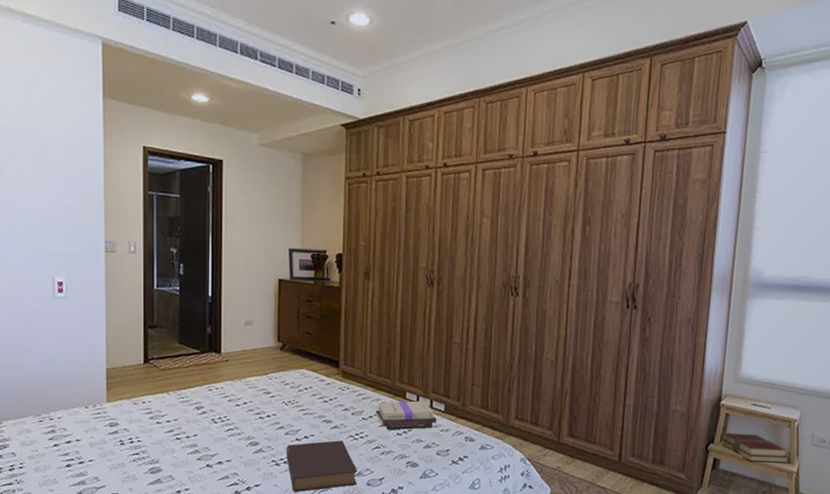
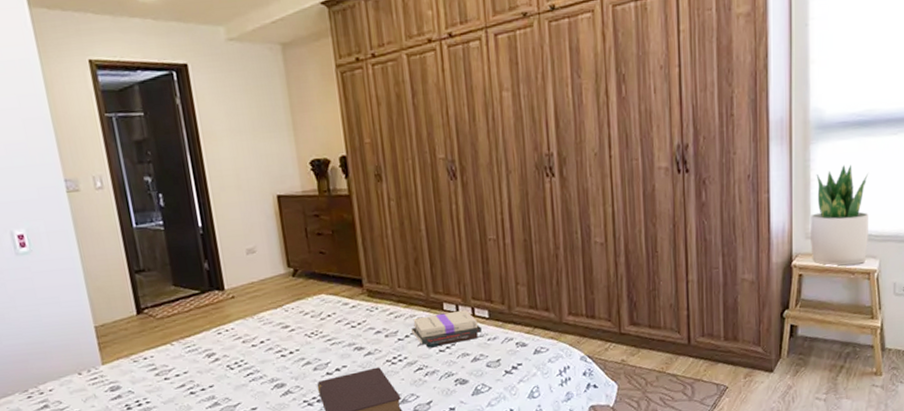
picture frame: present [288,248,332,282] -> none [283,153,339,195]
books: present [721,432,790,463] -> none [797,293,872,323]
planter: none [739,322,797,413] -> present [811,164,869,266]

